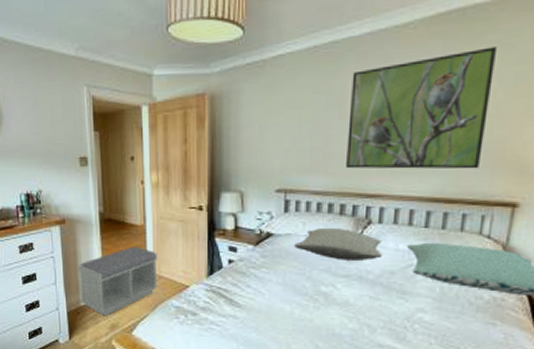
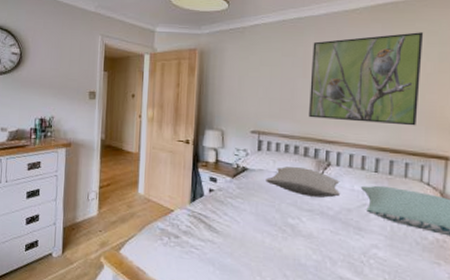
bench: present [77,247,158,317] -> none [76,171,148,234]

